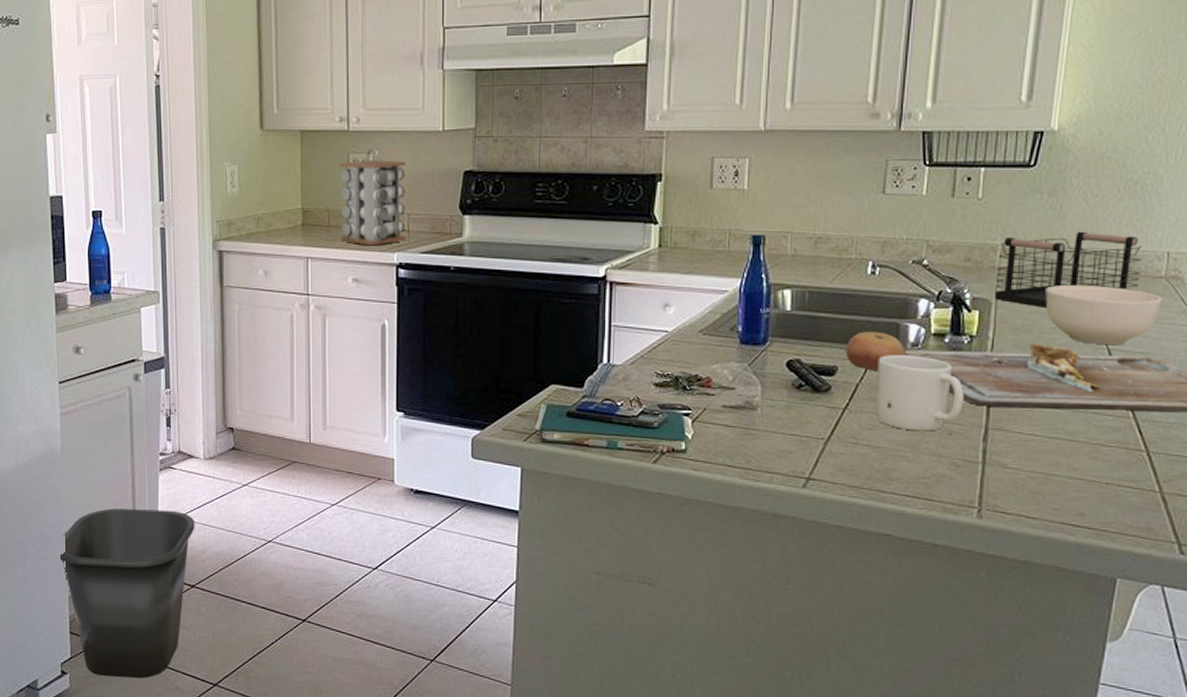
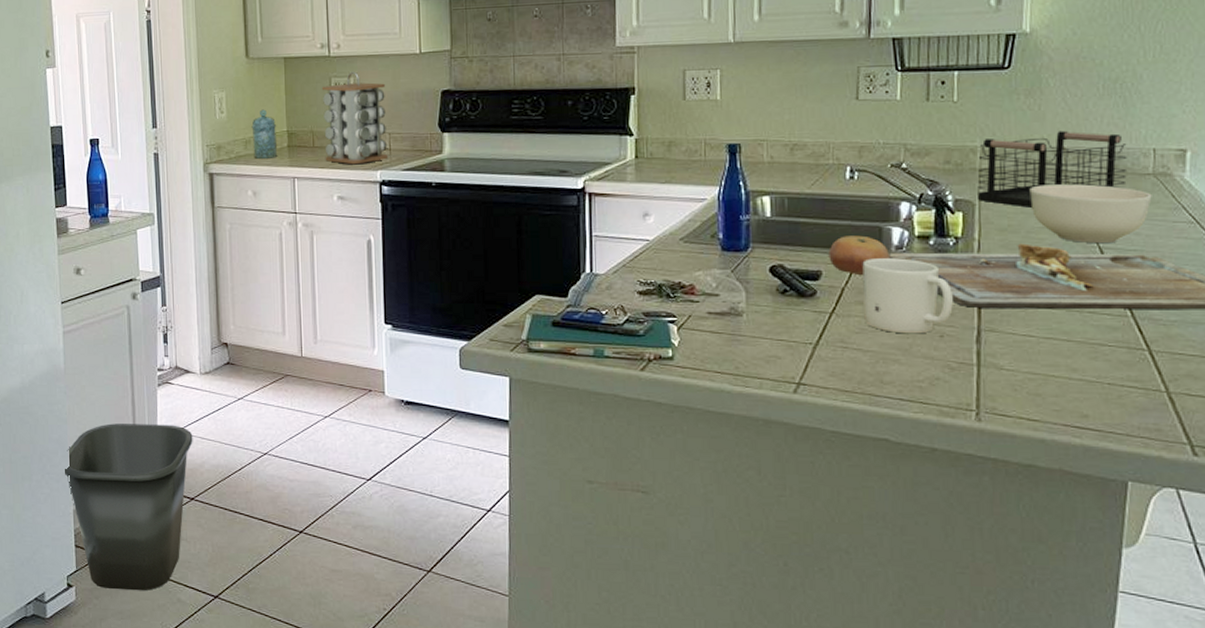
canister: none [264,185,291,237] -> present [251,109,277,159]

